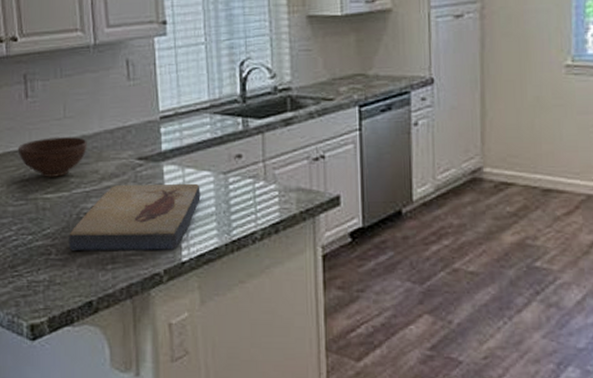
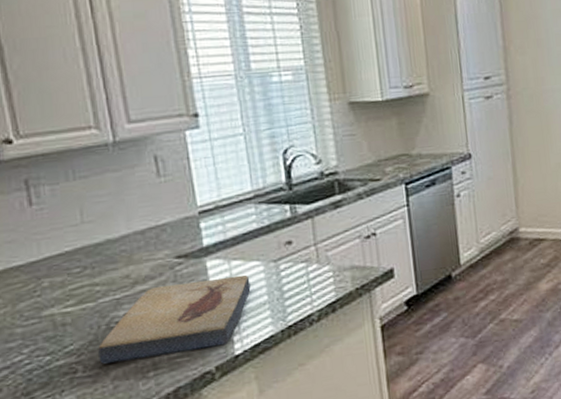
bowl: present [17,137,87,177] -> none [23,242,114,290]

